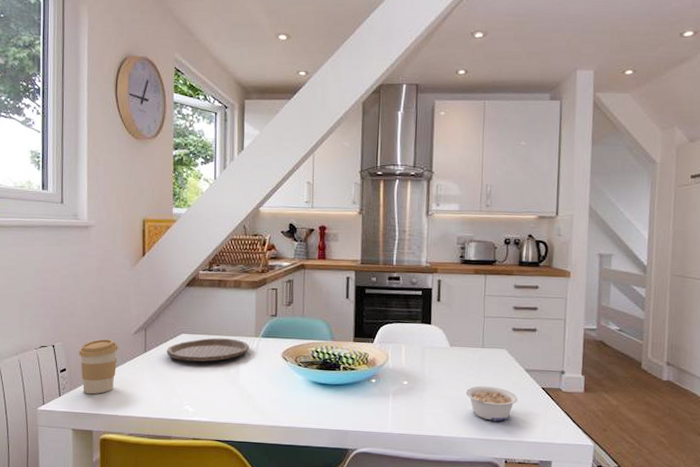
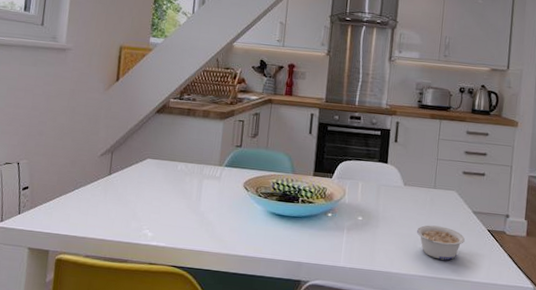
coffee cup: present [78,339,118,394] -> none [42,159,84,214]
plate: present [166,338,249,362] -> none [130,164,213,188]

